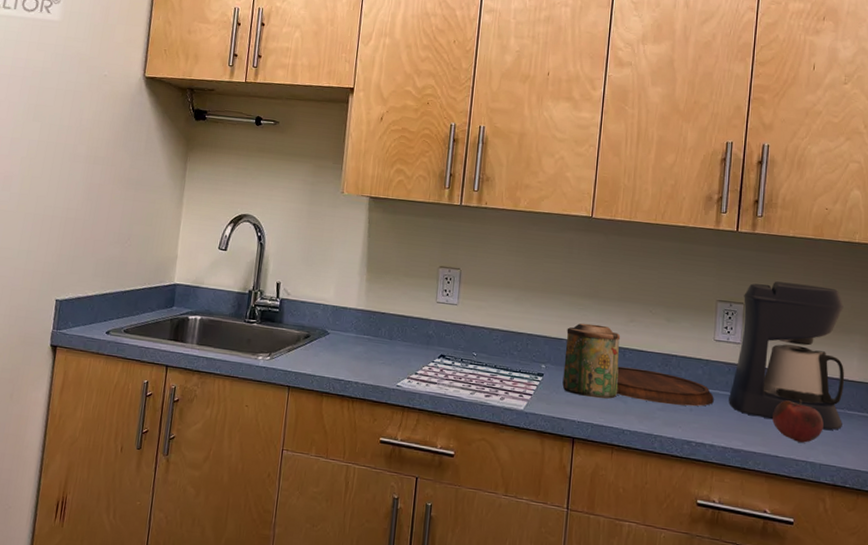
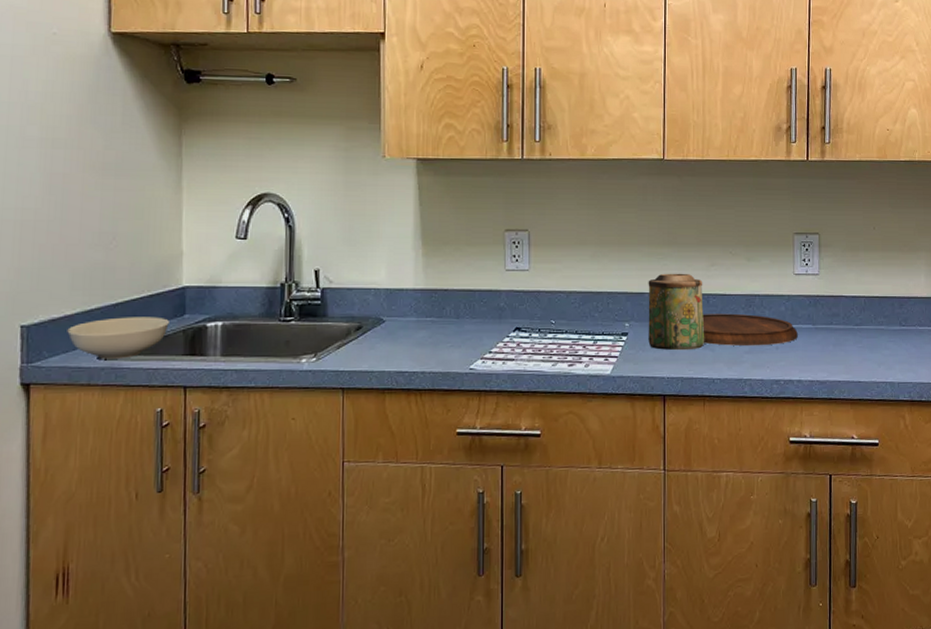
bowl: none [87,302,161,336] -> present [67,316,169,359]
coffee maker: present [729,281,845,430] -> none [812,207,915,348]
fruit: present [772,399,824,443] -> none [853,322,899,364]

